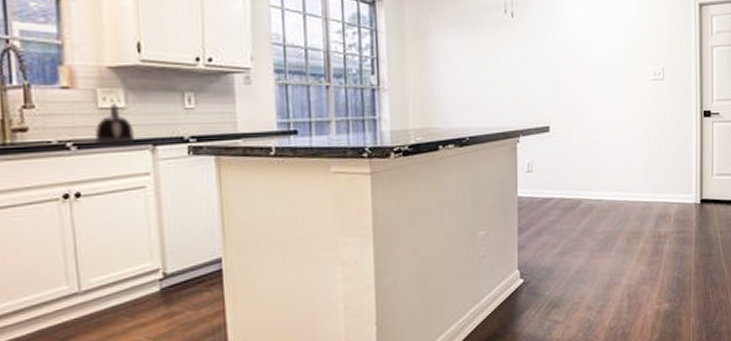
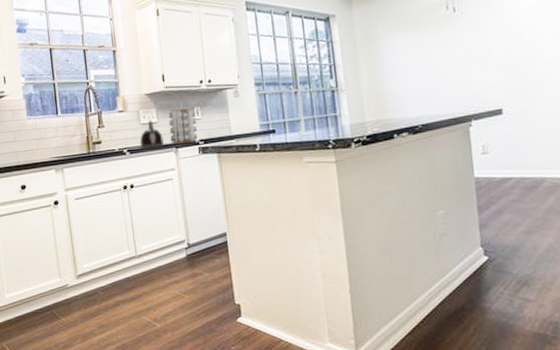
spice rack: none [143,84,187,141] -> present [168,102,198,145]

